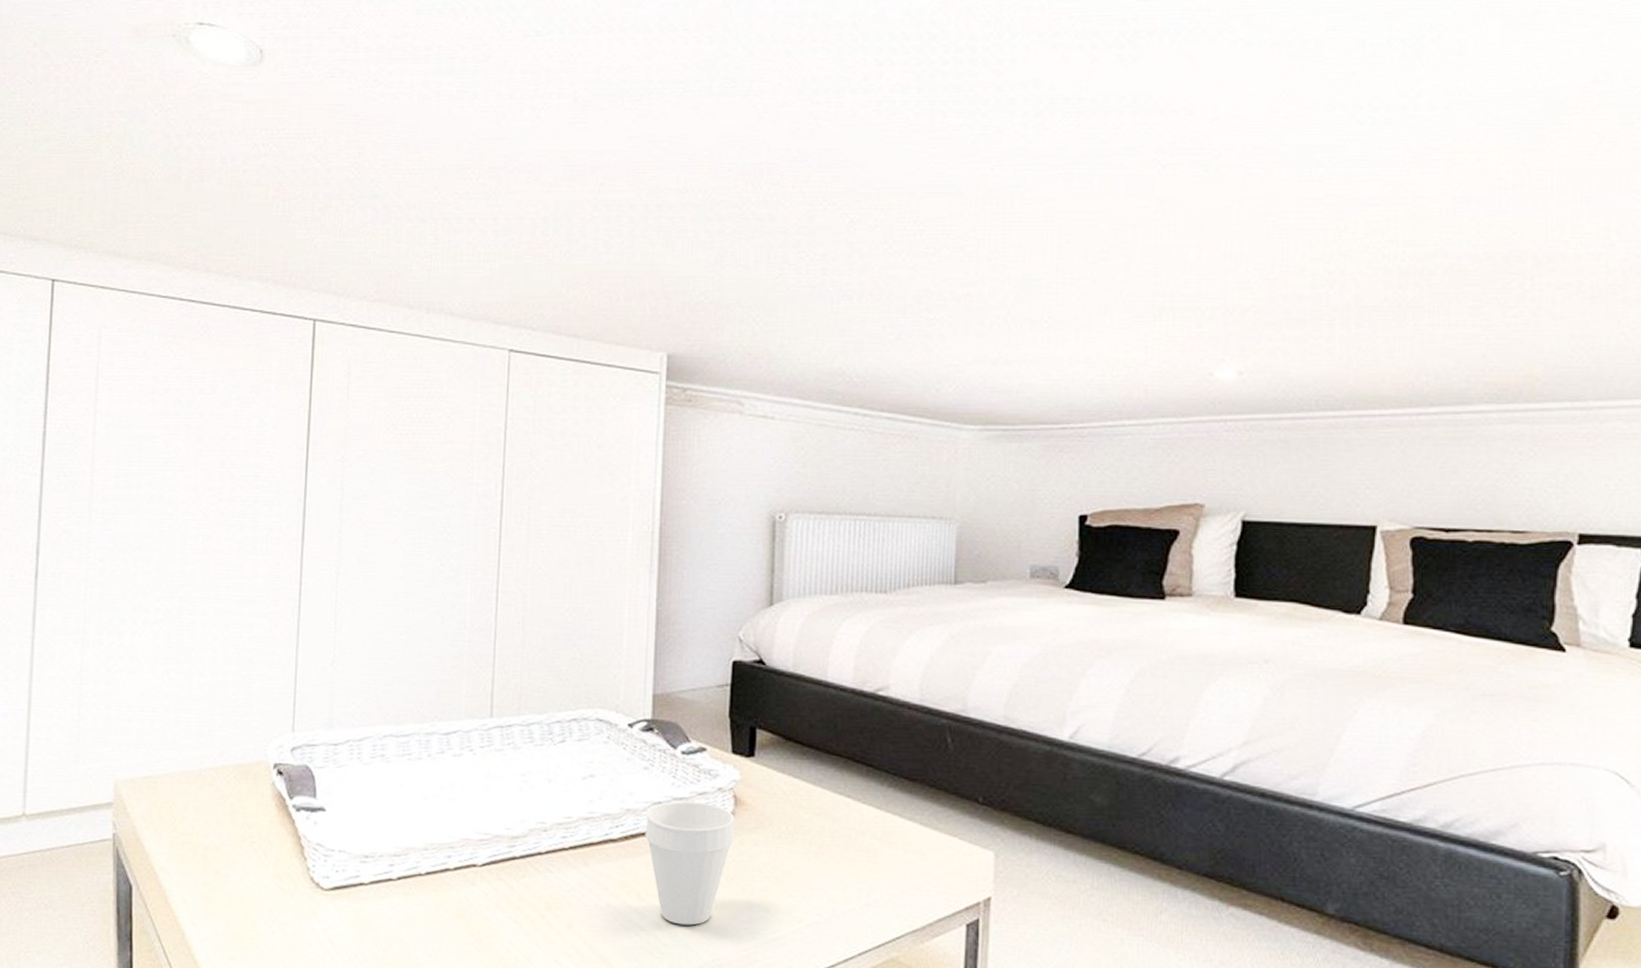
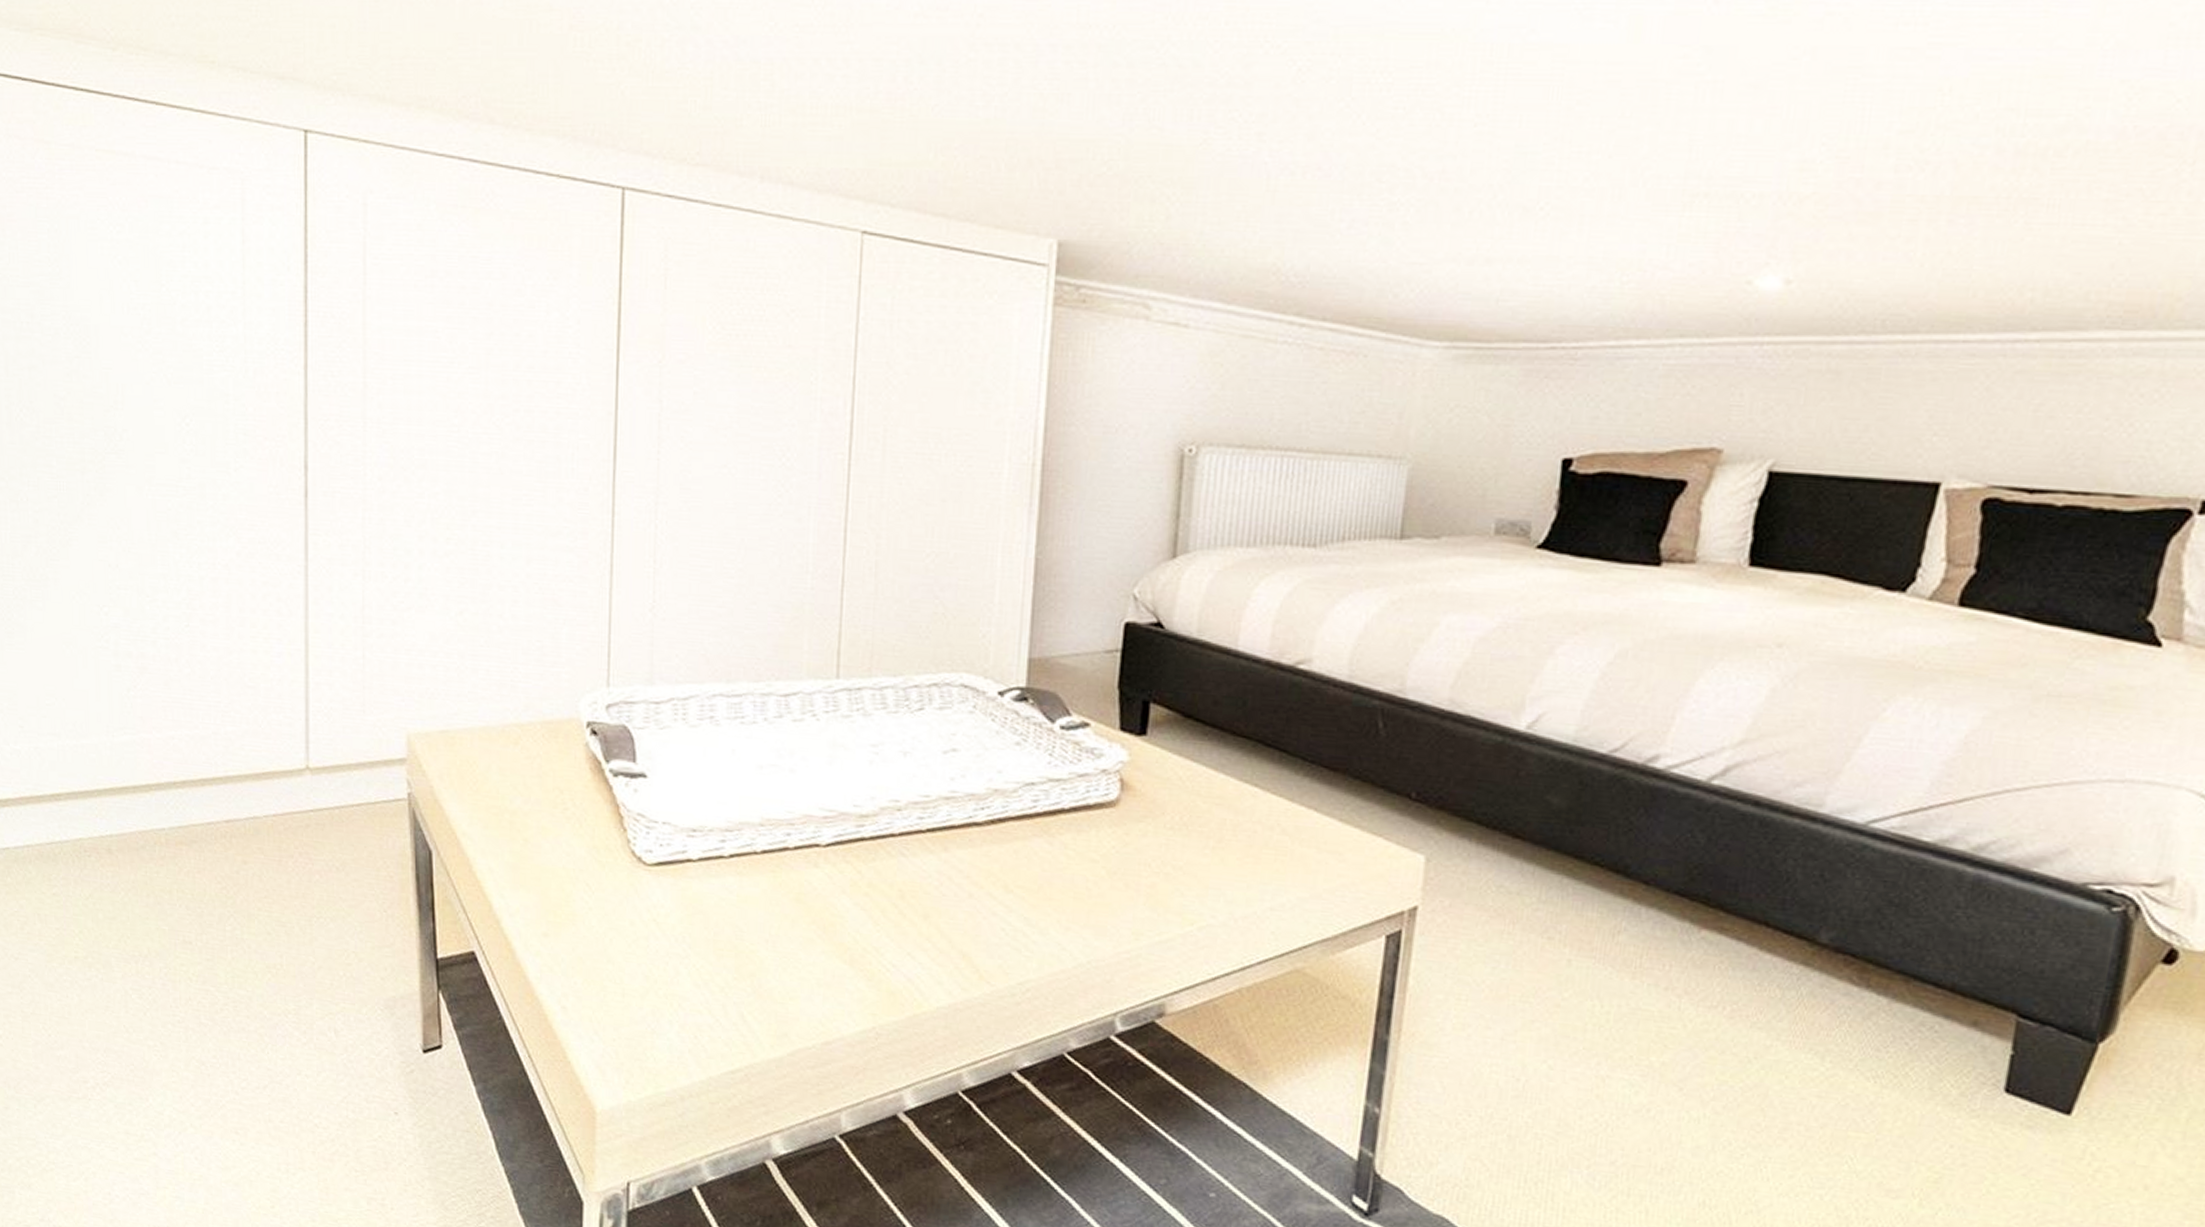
cup: present [645,801,735,926] -> none [1014,782,1120,923]

